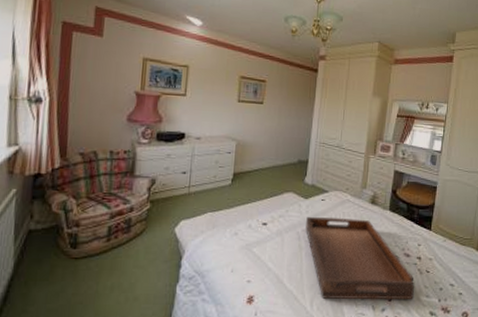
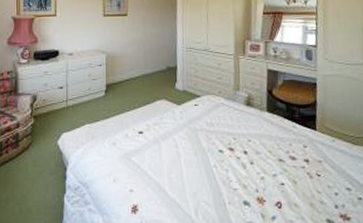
serving tray: present [306,217,415,299] -> none [181,122,307,207]

